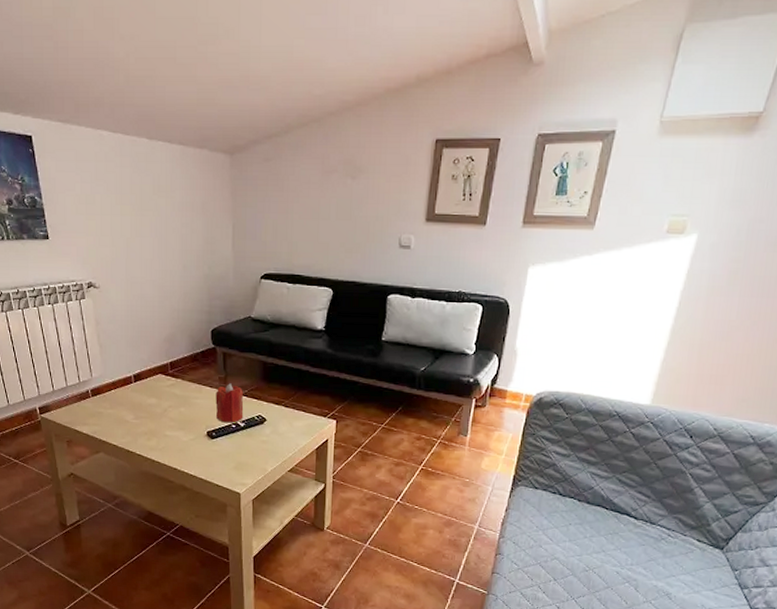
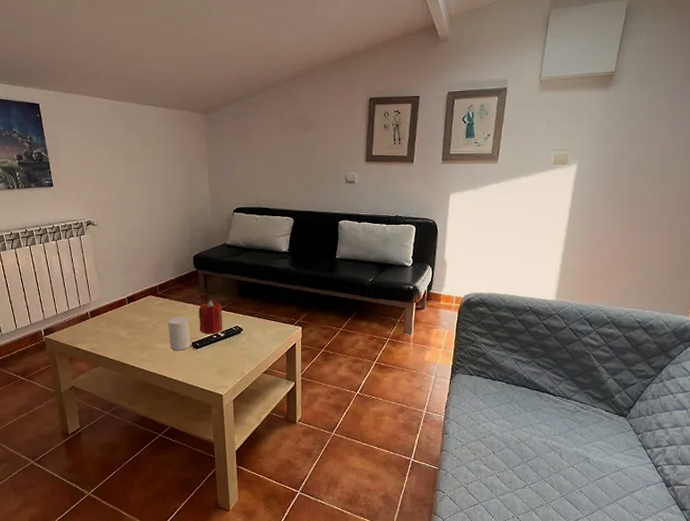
cup: none [180,400,205,440] -> present [168,316,191,350]

